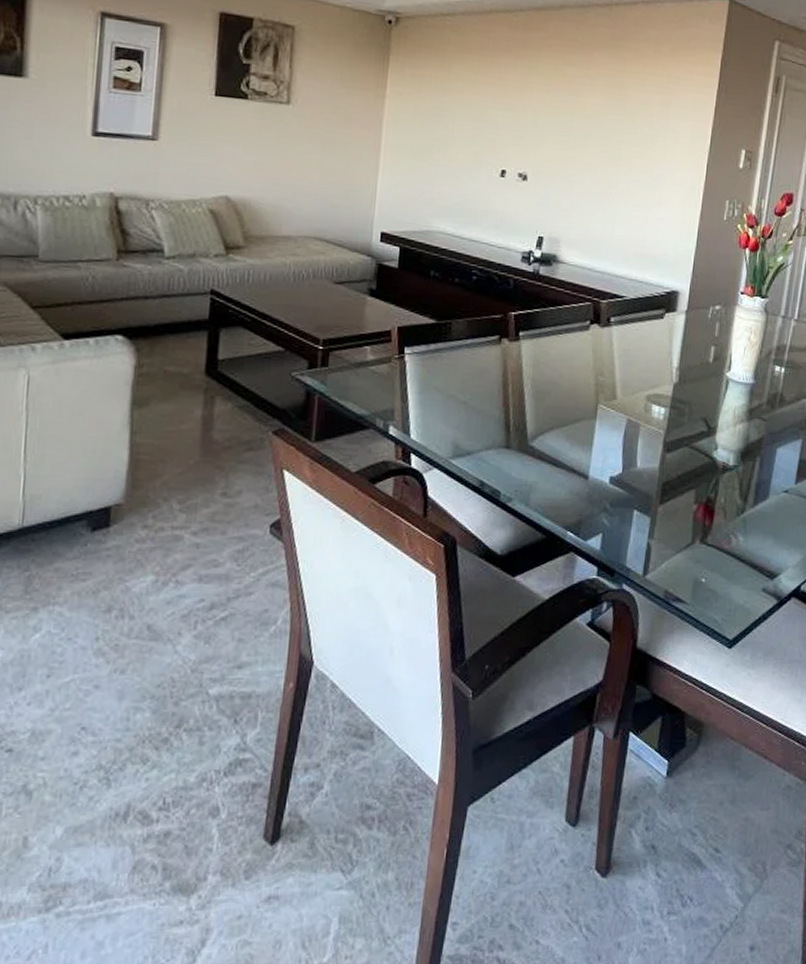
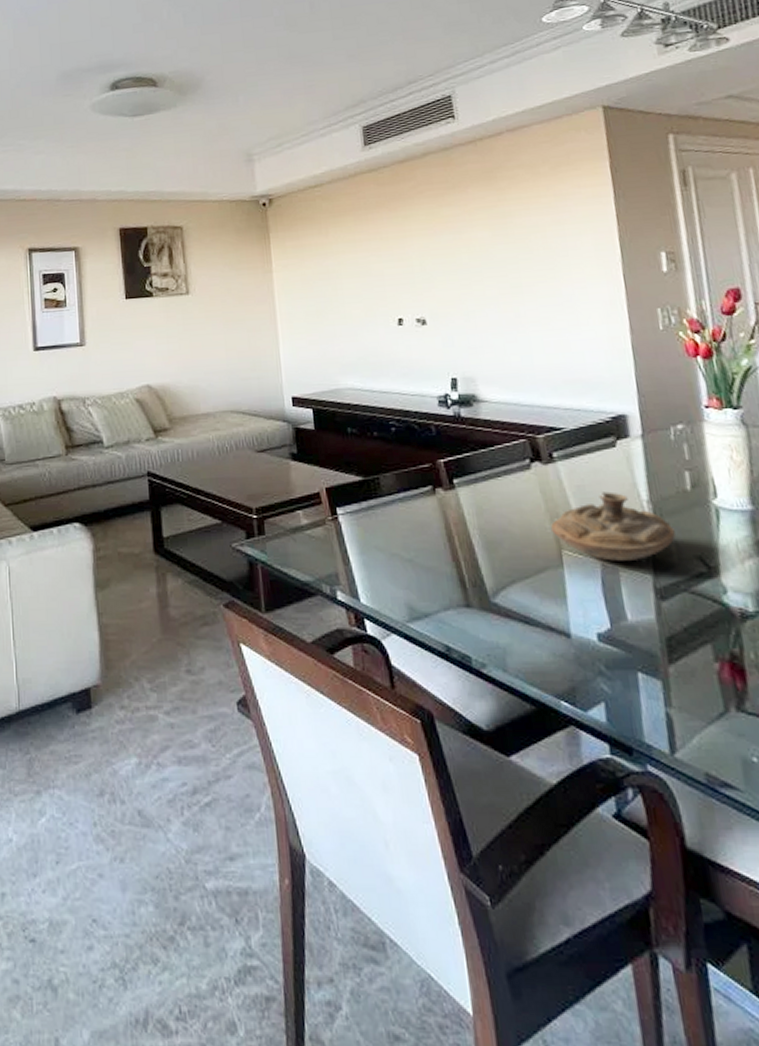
decorative bowl: none [594,357,691,418] -> present [551,491,676,561]

